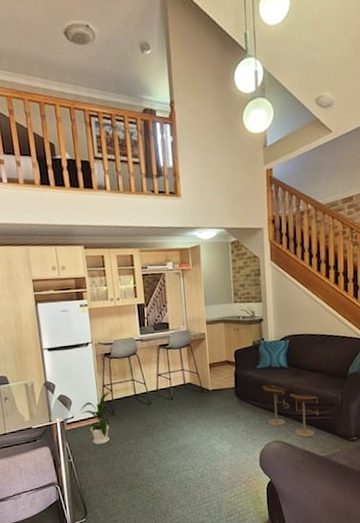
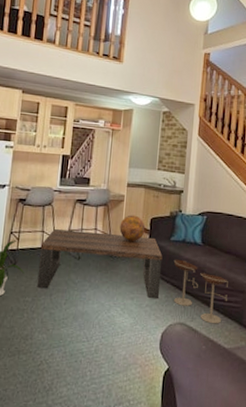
coffee table: none [133,368,253,430] -> present [36,229,163,298]
decorative sphere: none [205,350,231,376] -> present [119,215,146,241]

